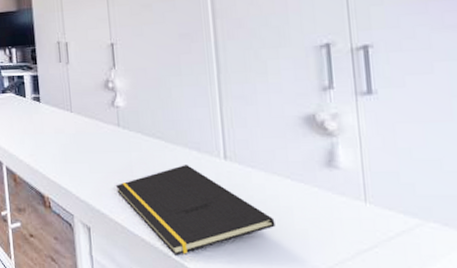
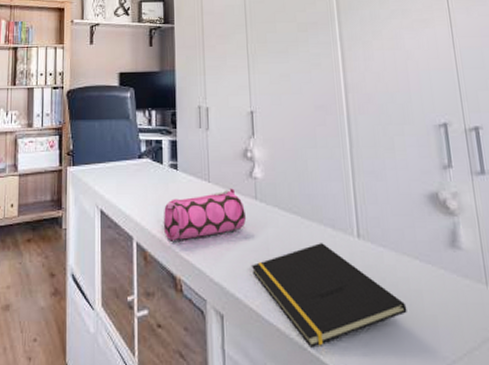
pencil case: none [29,117,109,165] -> present [163,188,246,241]

